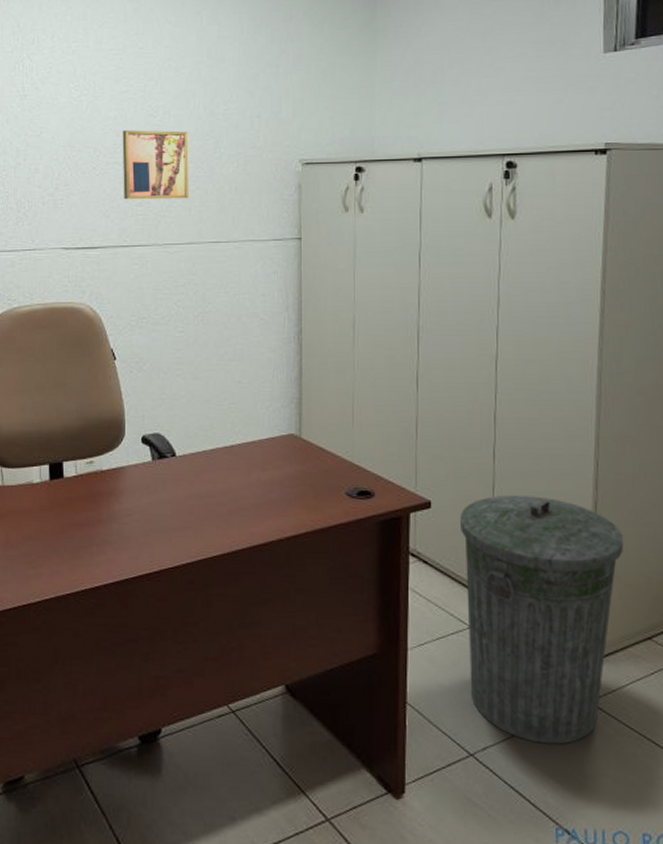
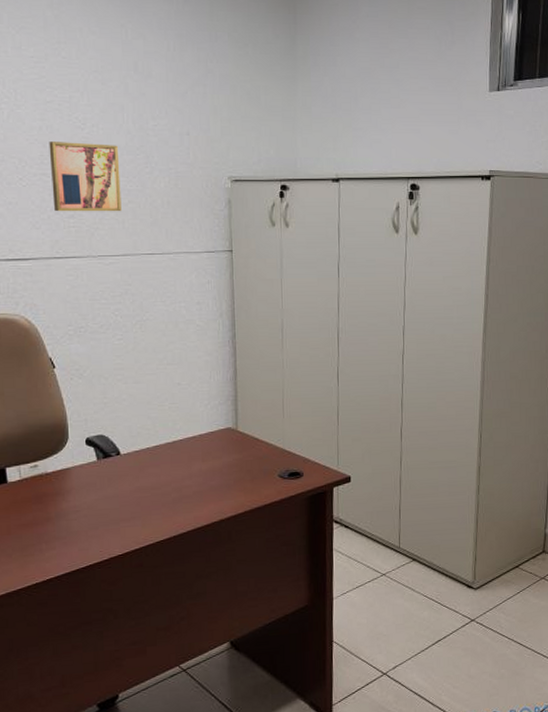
trash can: present [460,495,624,745] -> none [375,465,500,657]

